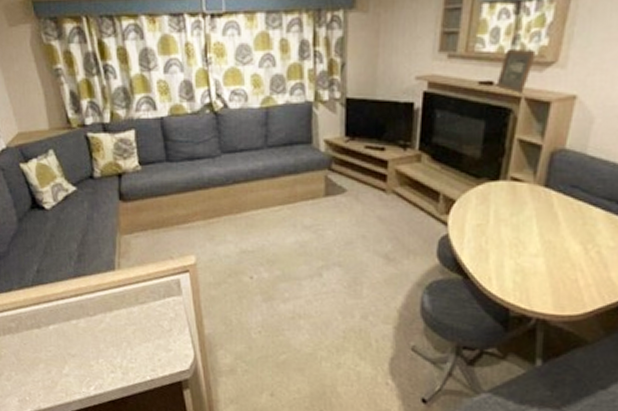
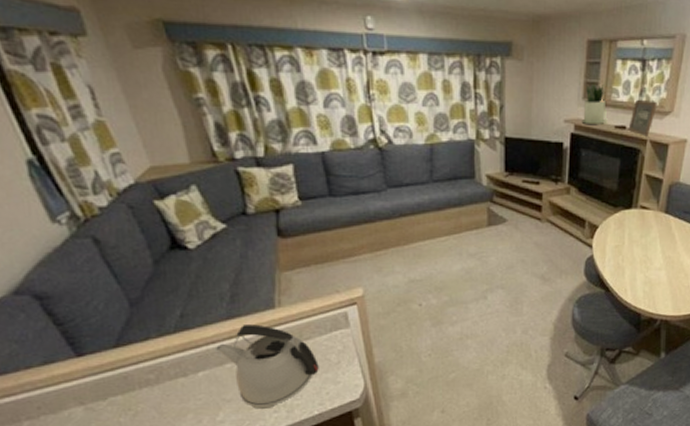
kettle: none [64,284,152,368] -> present [216,324,319,409]
planter: none [437,32,470,82] -> present [581,83,608,126]

